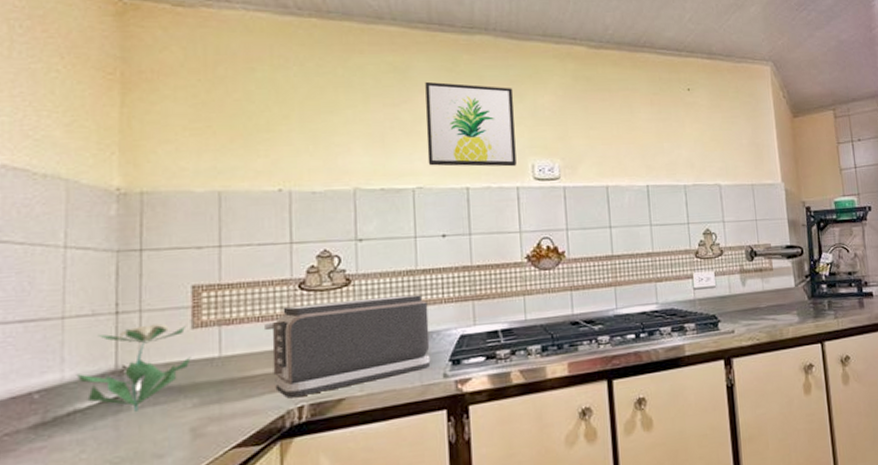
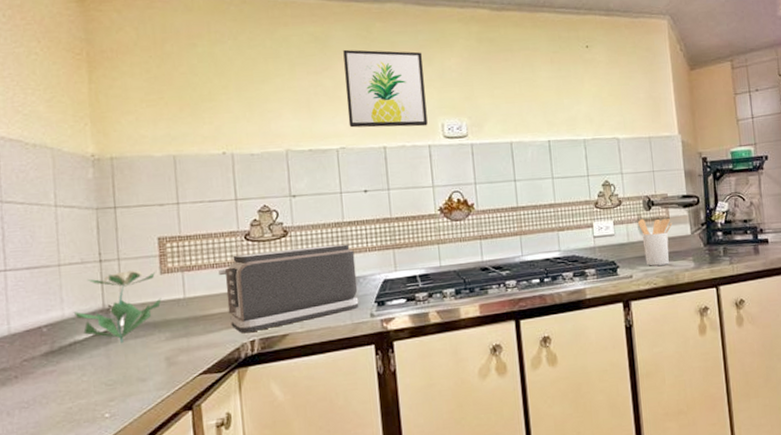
utensil holder: none [740,270,776,320] -> present [638,219,673,266]

